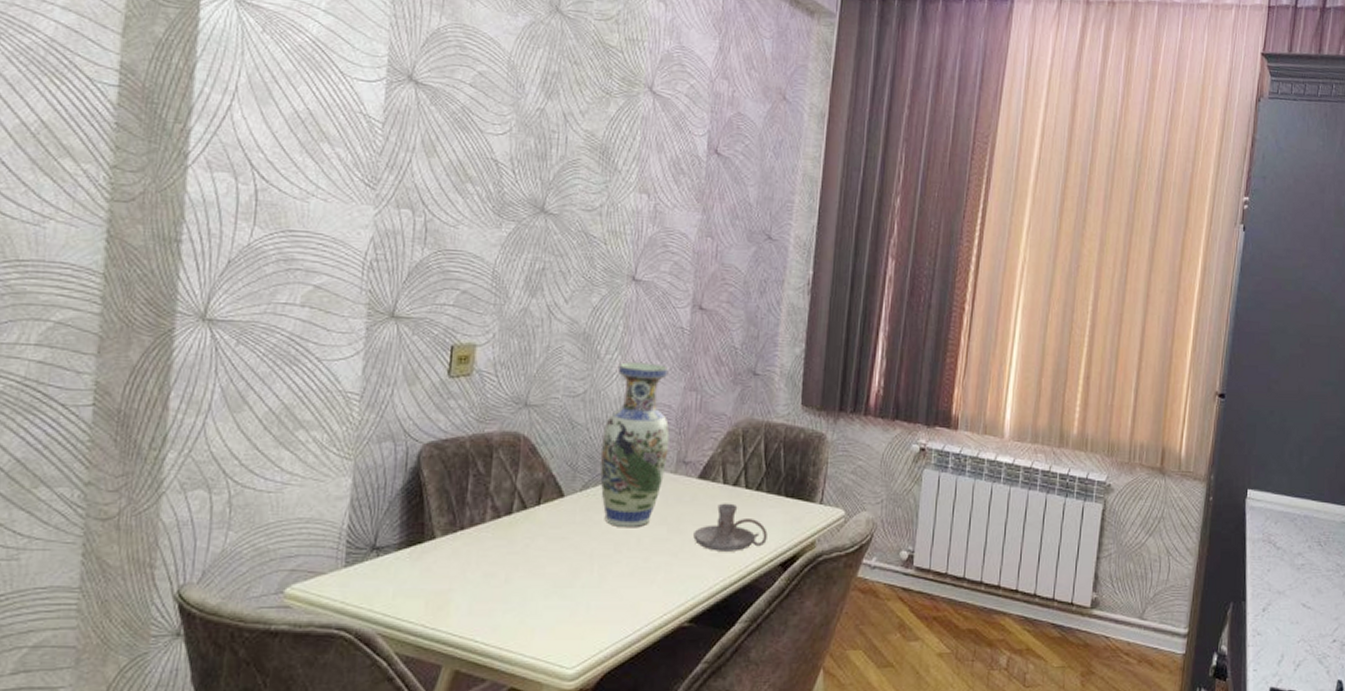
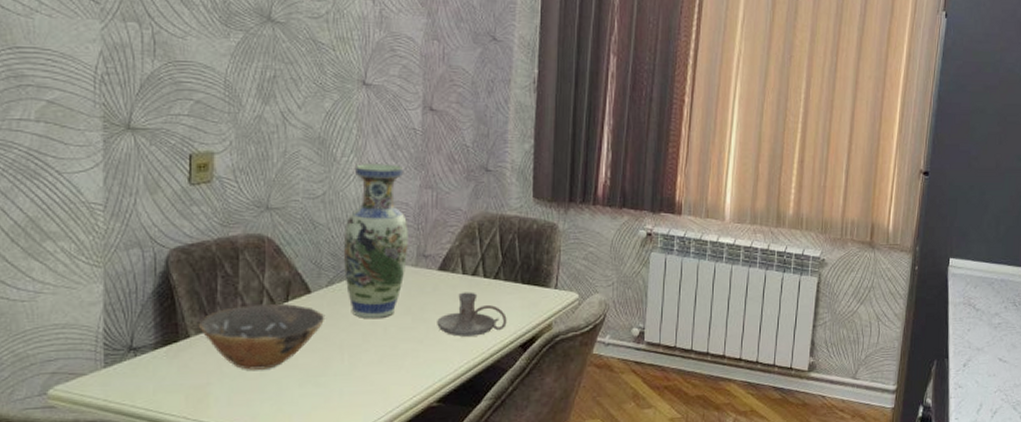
bowl: none [445,506,577,577] -> present [198,303,326,370]

